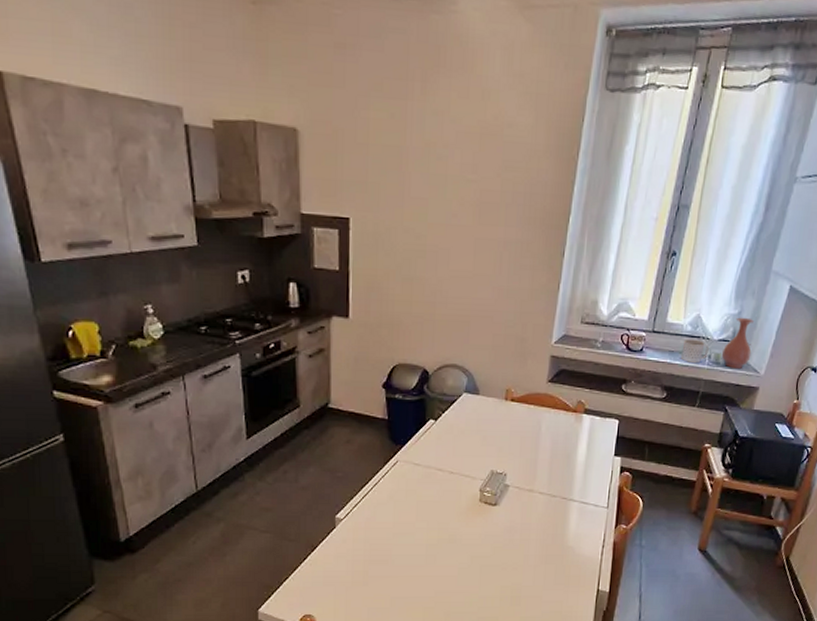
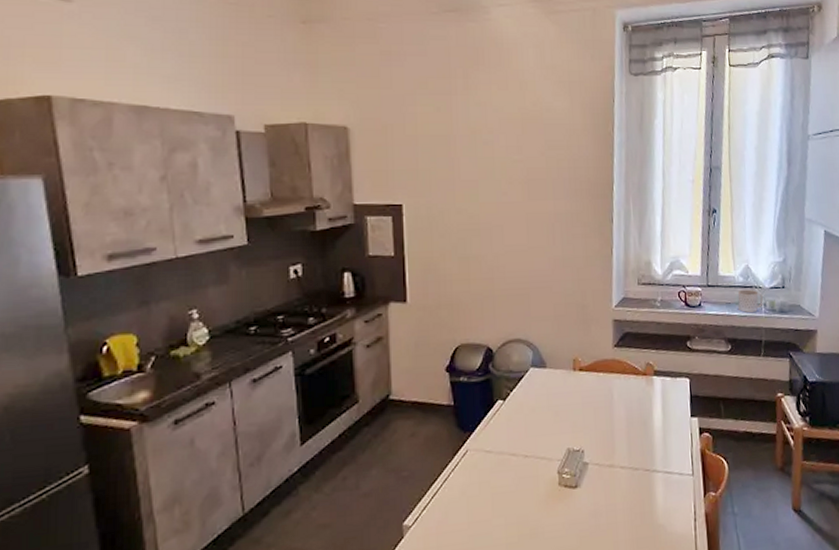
vase: present [721,317,754,370] -> none [775,264,804,315]

